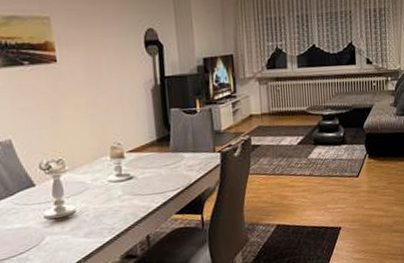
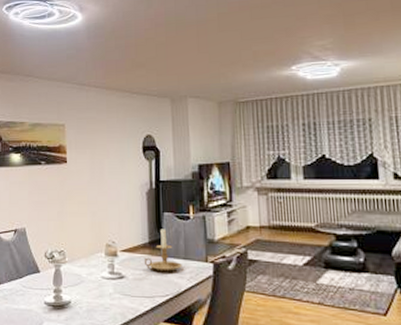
candle holder: none [152,123,191,167] -> present [143,227,182,272]

